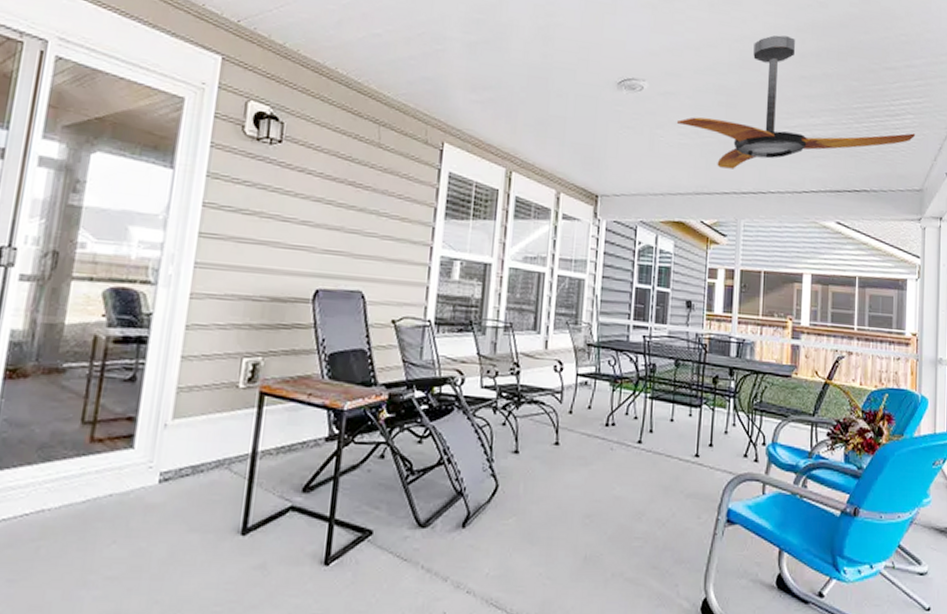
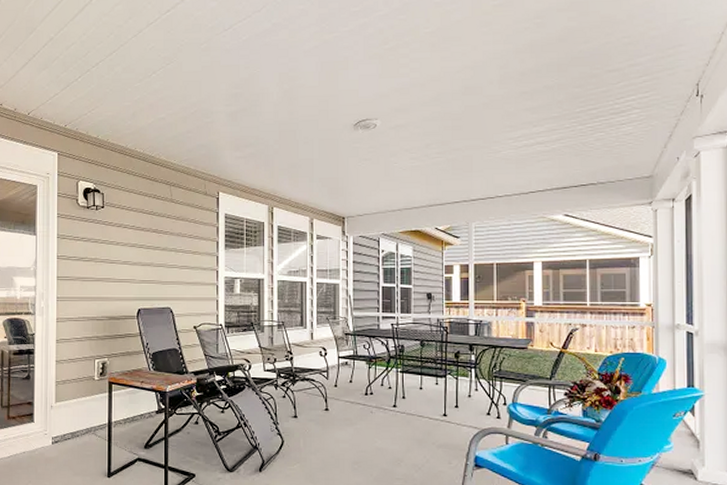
ceiling fan: present [676,35,916,169] -> none [407,59,643,182]

